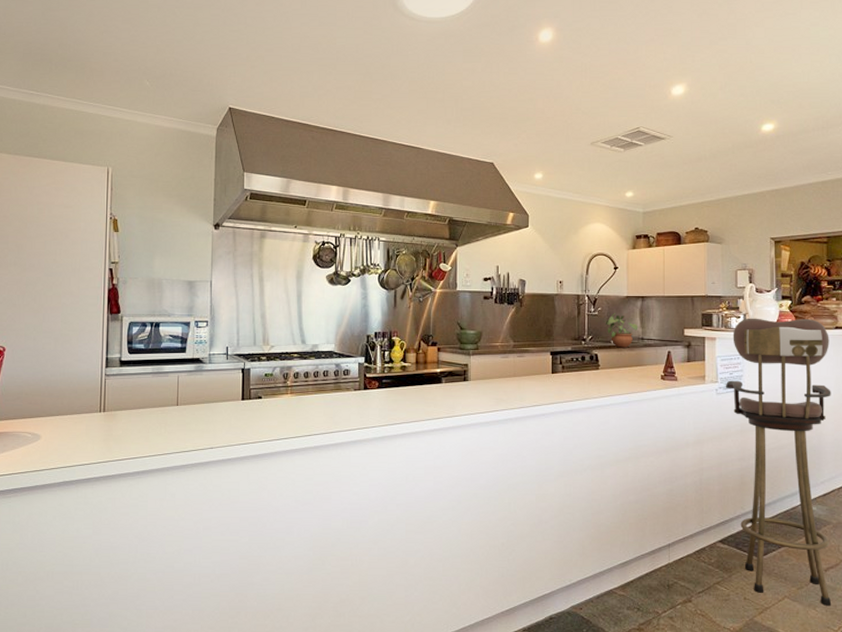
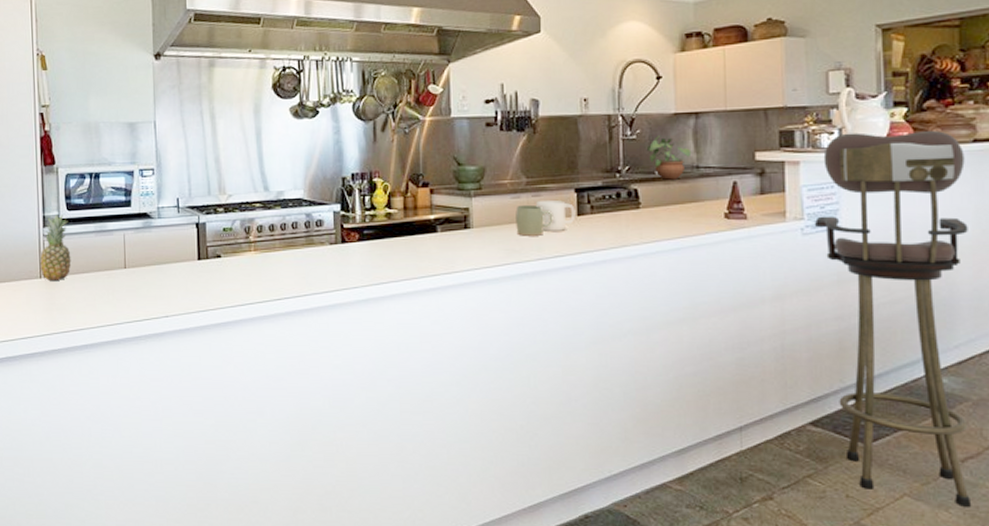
fruit: none [100,357,129,414] -> present [39,215,72,281]
mug: none [504,363,533,389] -> present [516,204,553,236]
mug: none [519,360,551,386] -> present [535,199,576,233]

